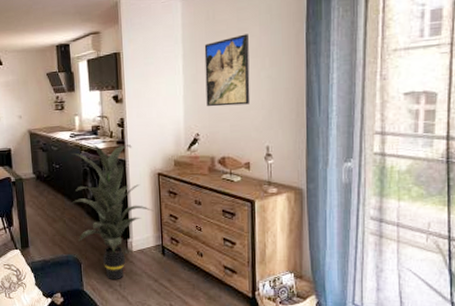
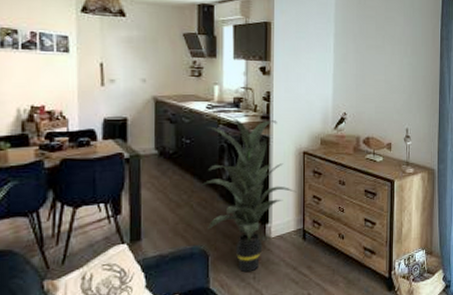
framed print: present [204,34,250,107] -> none [354,22,394,88]

